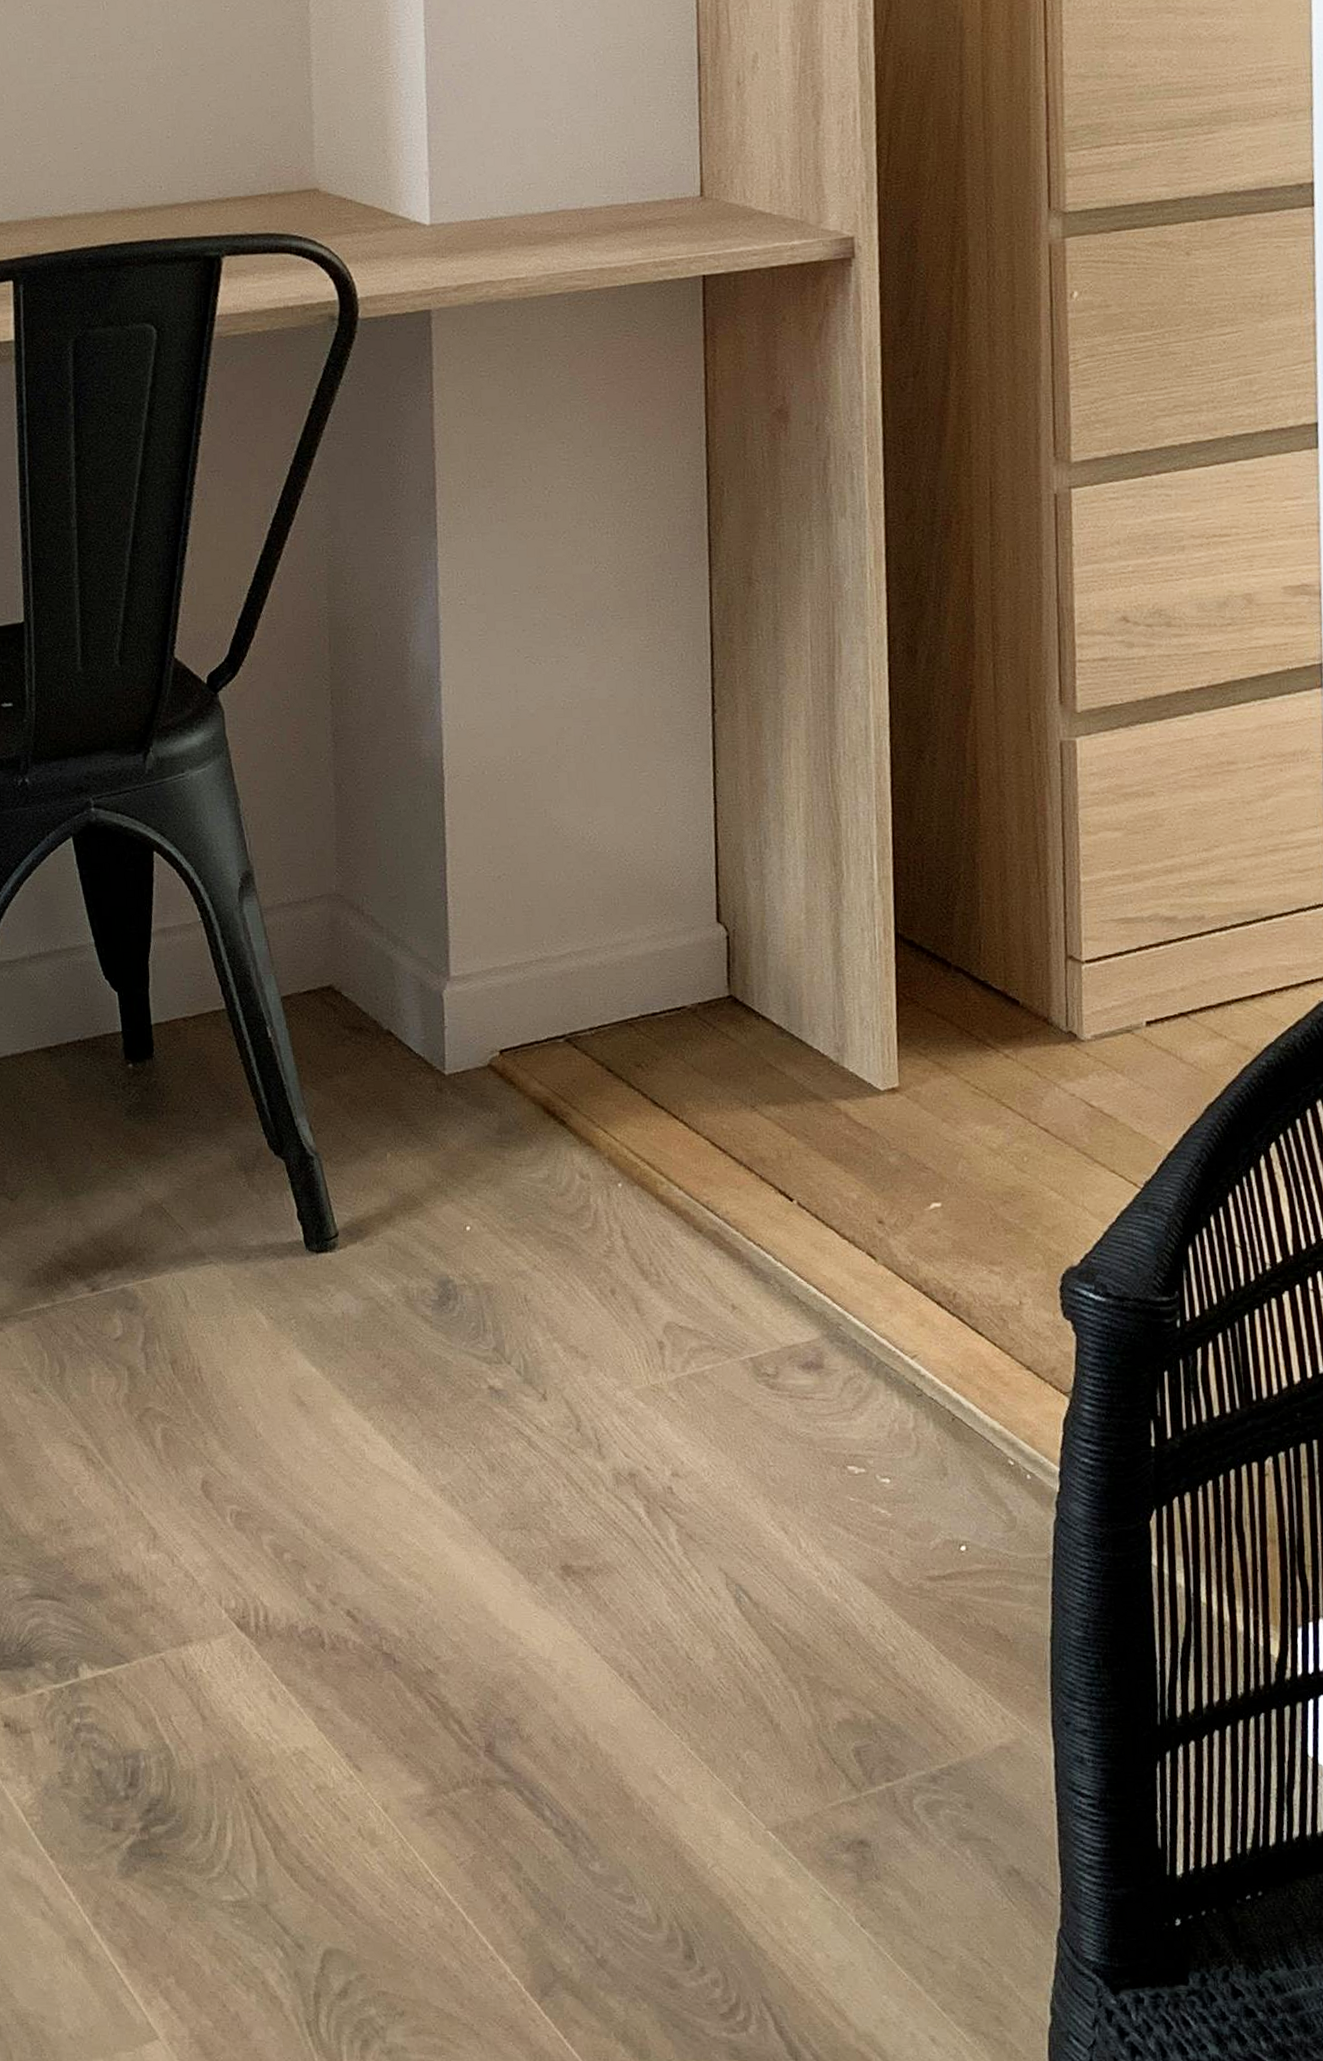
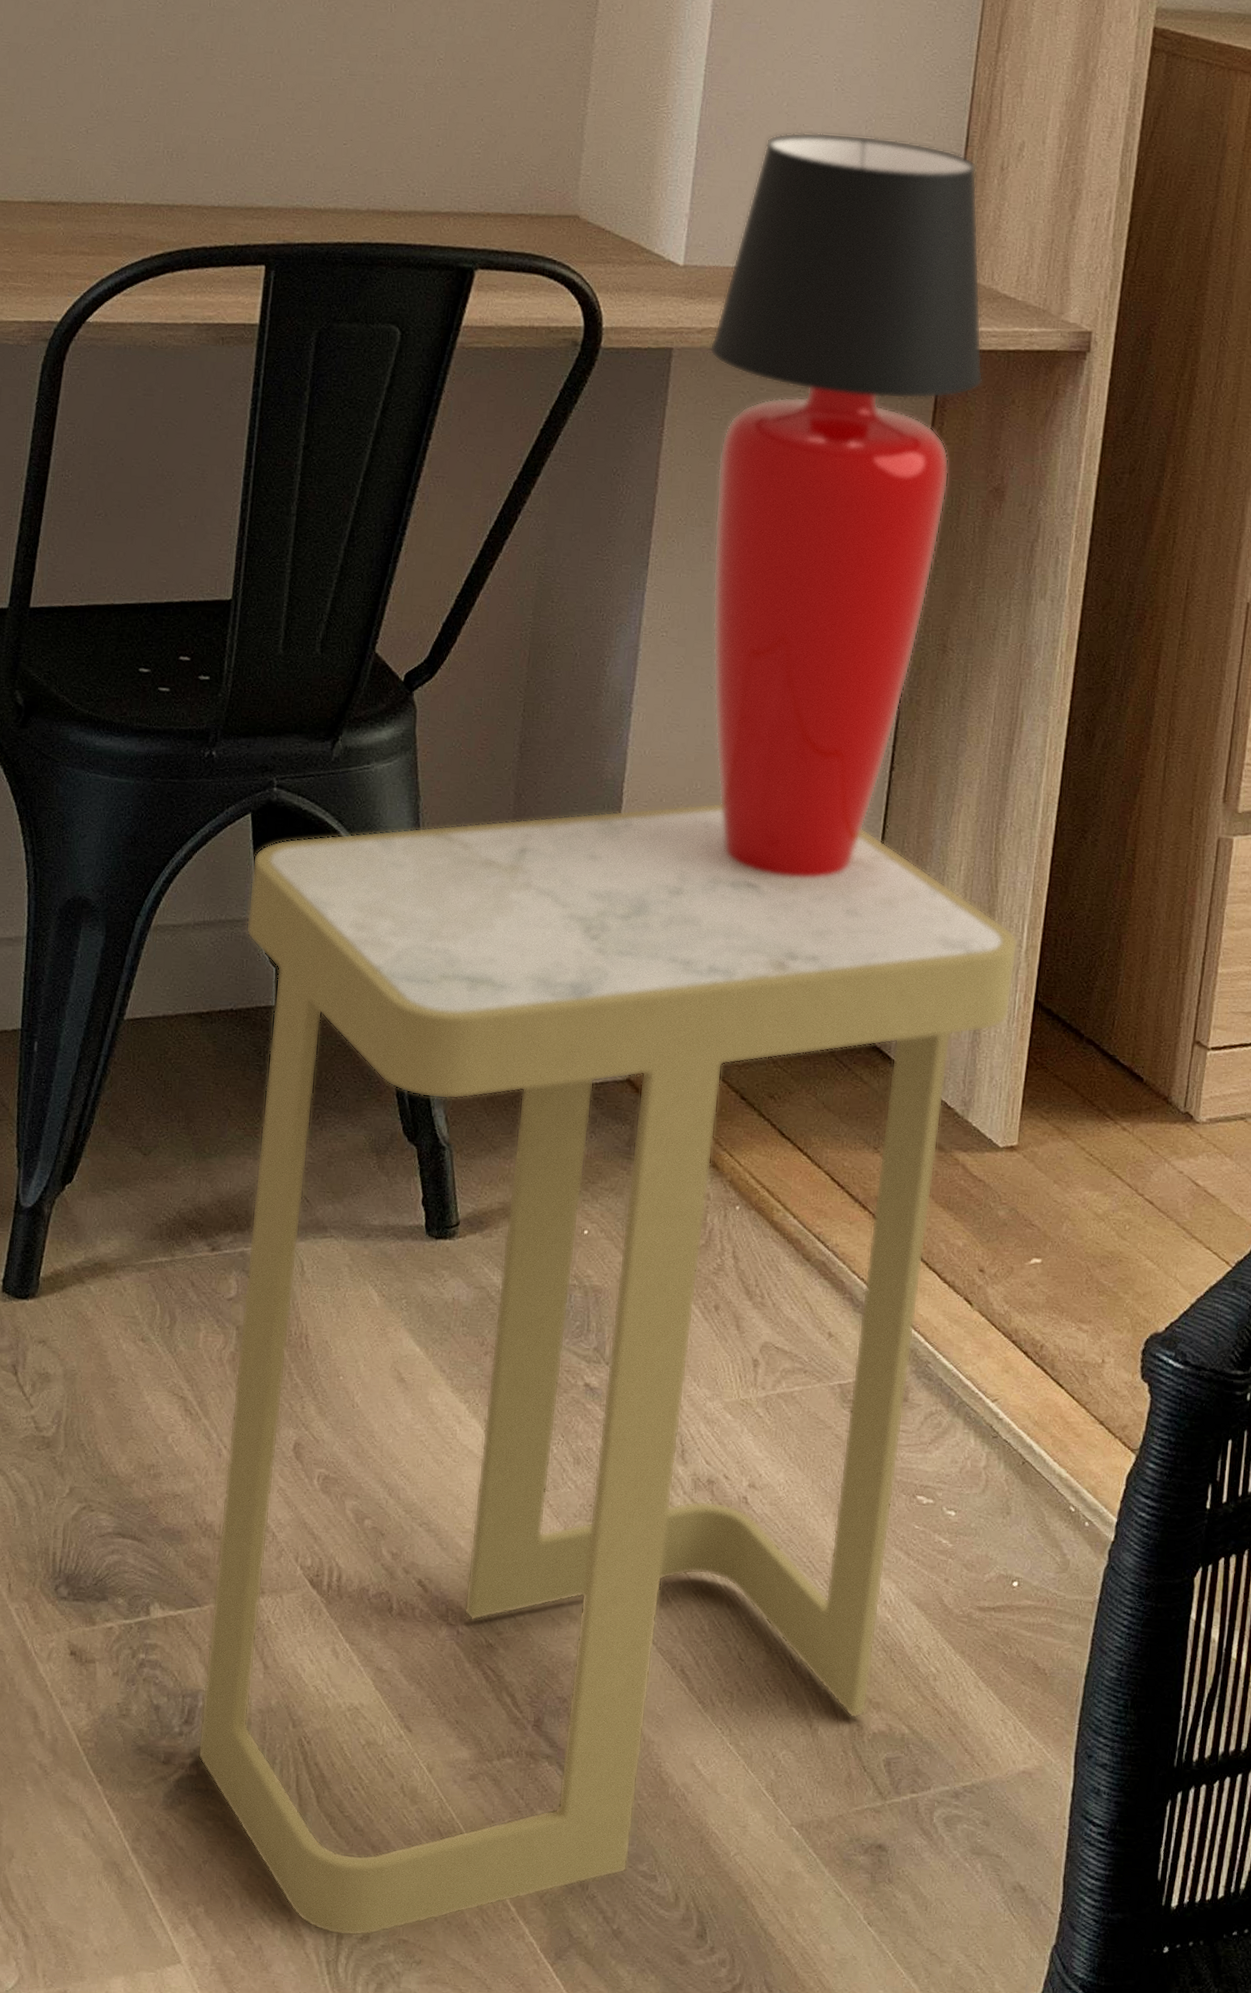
side table: none [80,768,871,1993] -> present [197,802,1018,1937]
table lamp: none [468,68,750,836] -> present [709,132,984,878]

